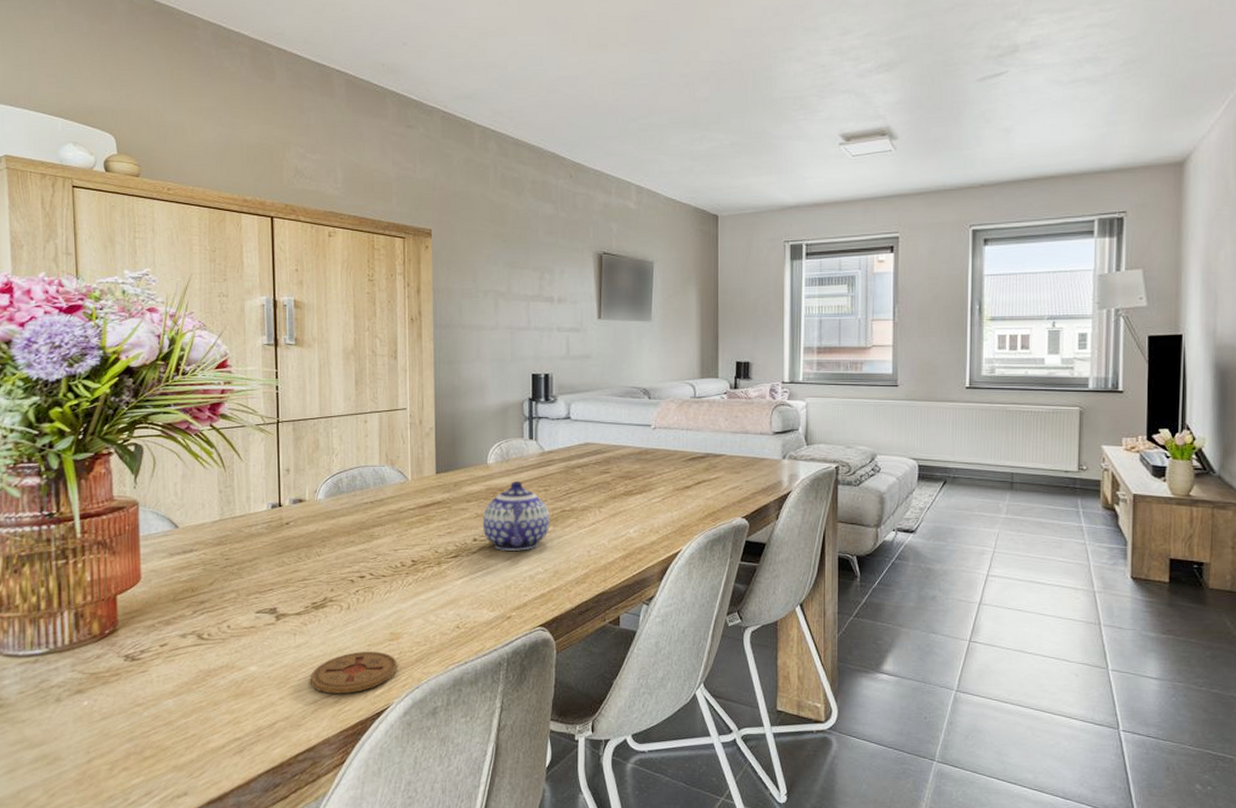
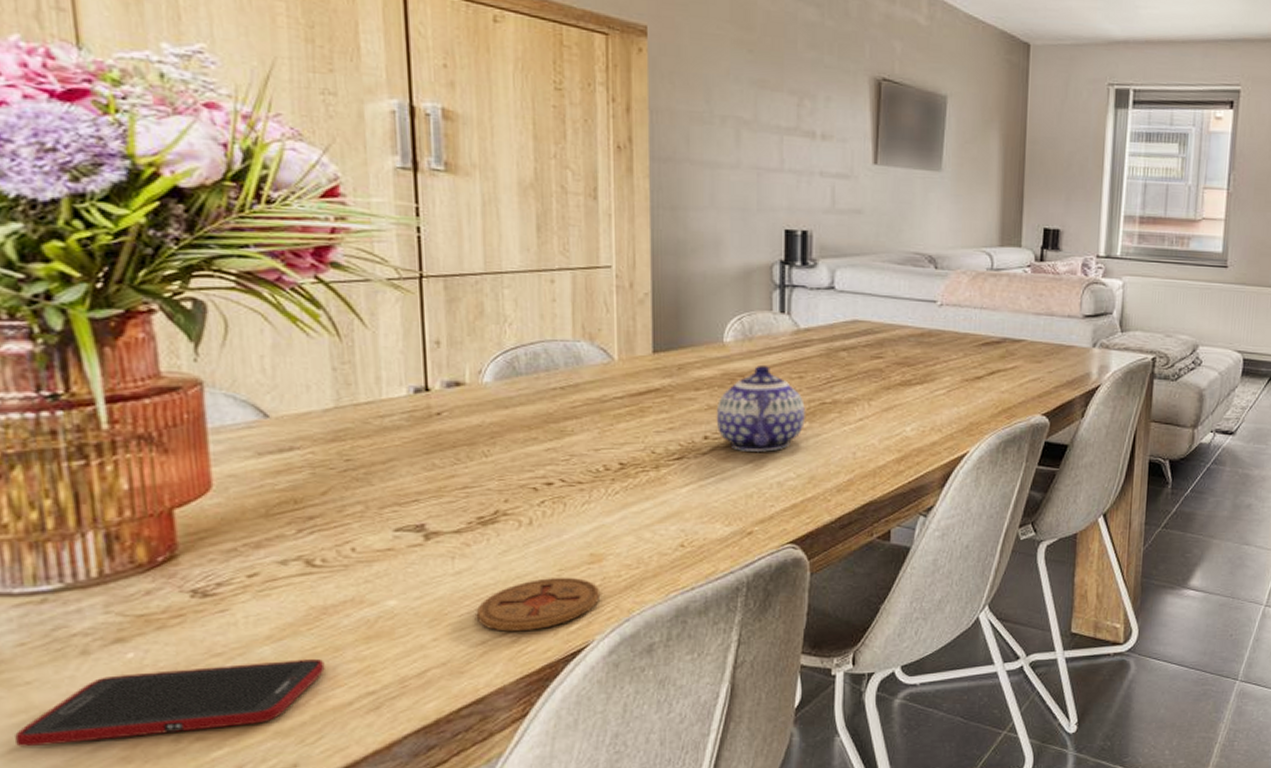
cell phone: none [14,710,207,769] -> present [15,659,325,747]

